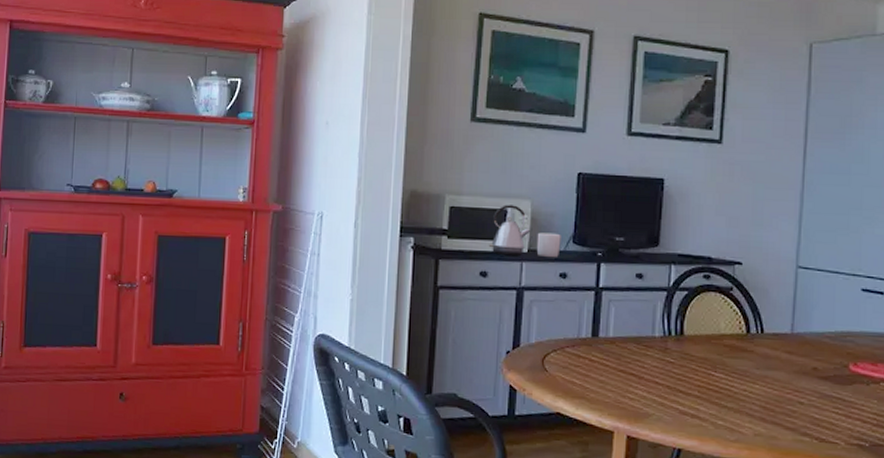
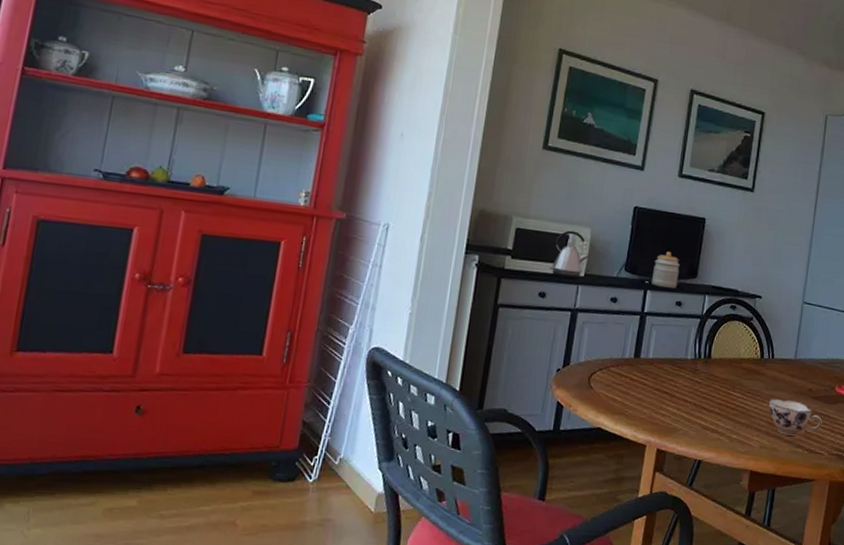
mug: present [536,232,561,258] -> none [592,258,615,284]
jar: none [604,219,637,259] -> present [651,251,680,288]
teacup: none [760,379,834,422] -> present [768,398,822,436]

